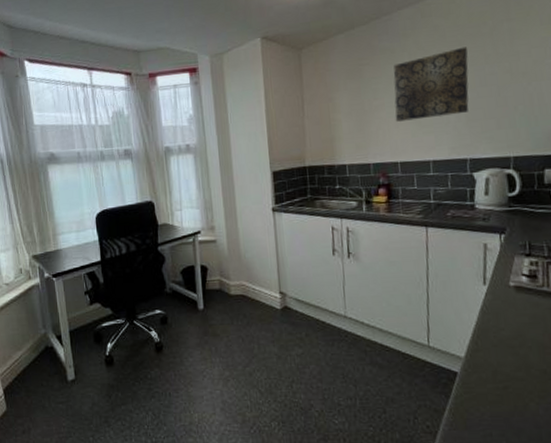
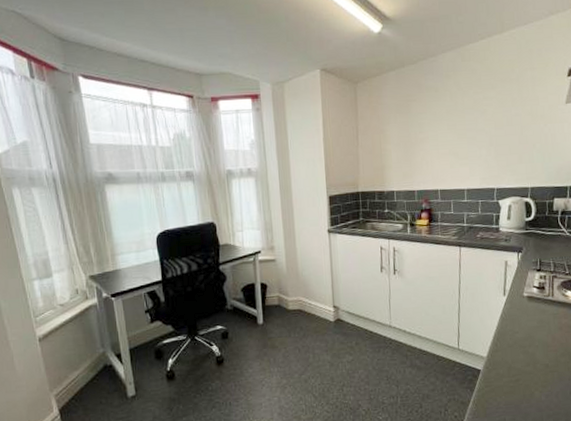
wall art: present [393,47,469,122] -> none [437,90,499,154]

